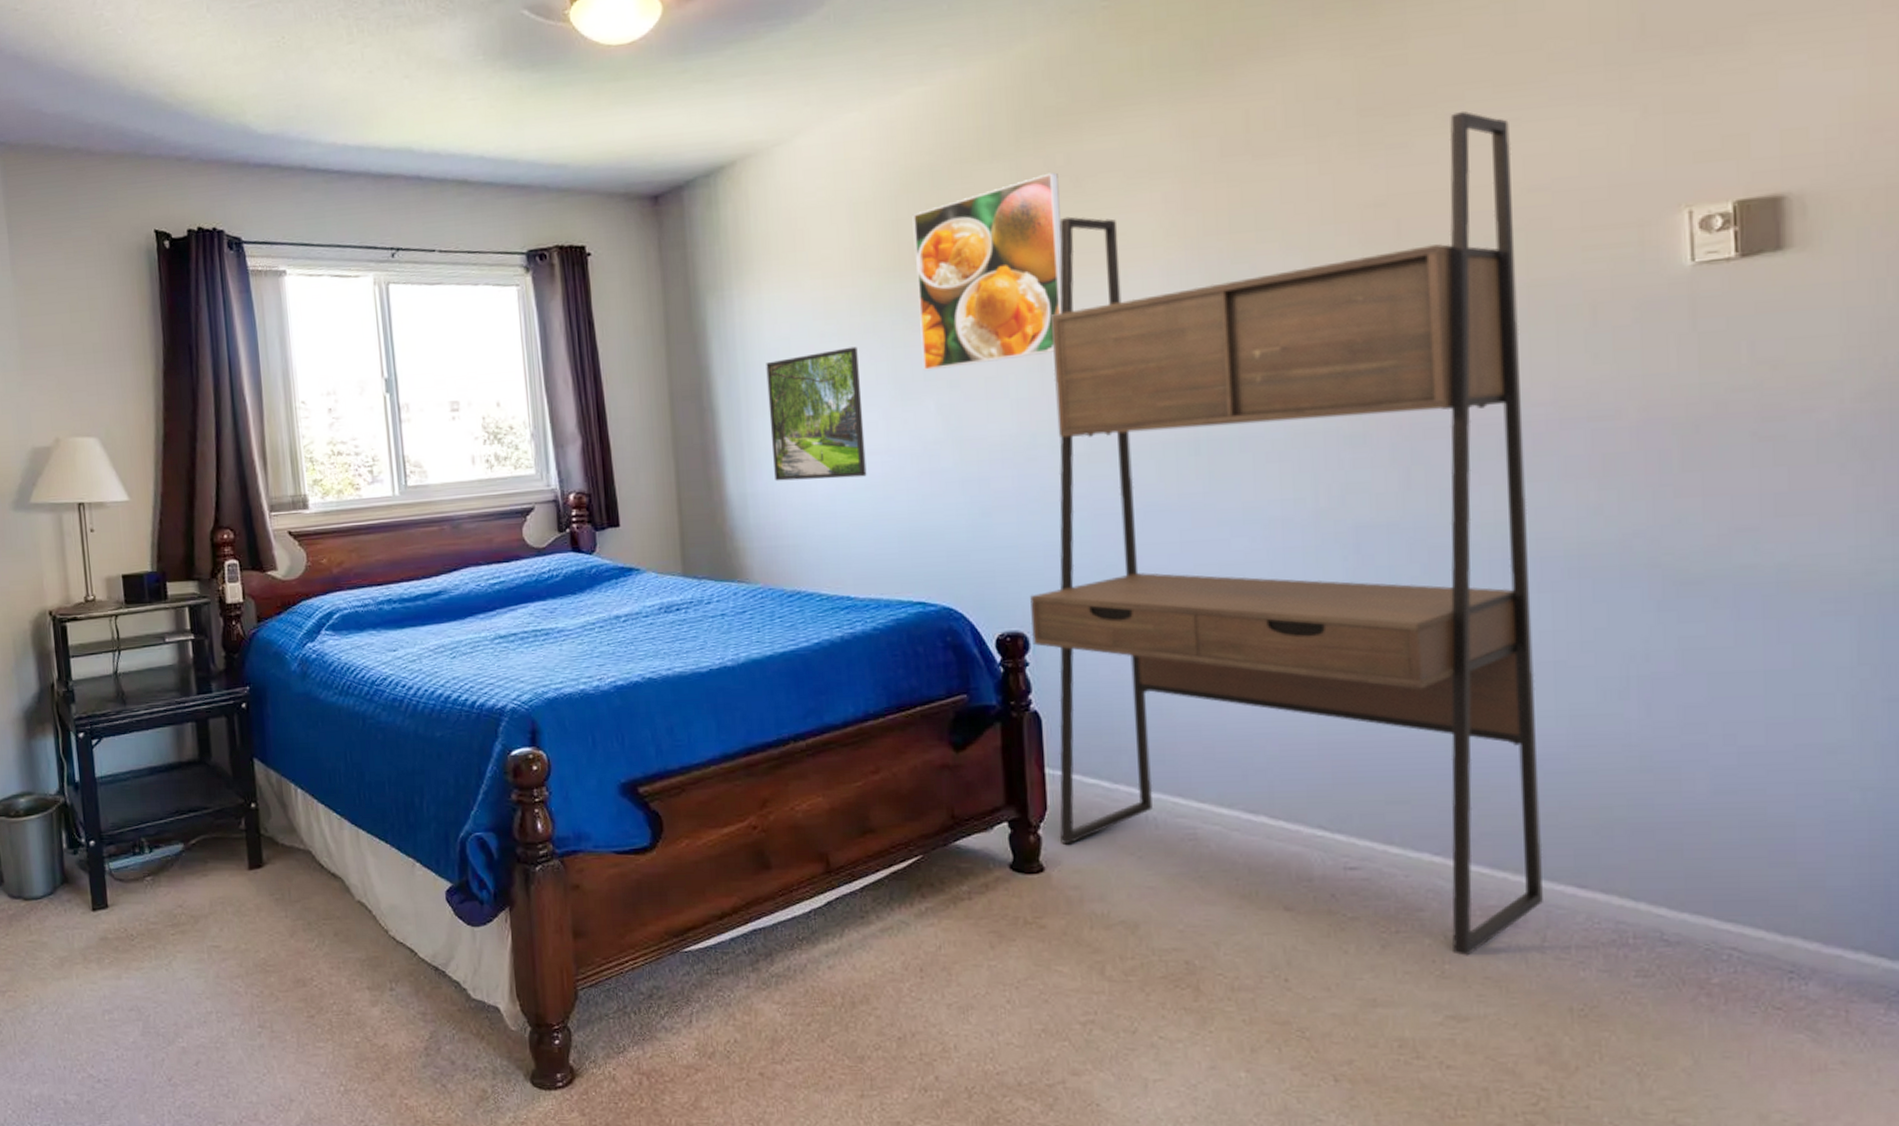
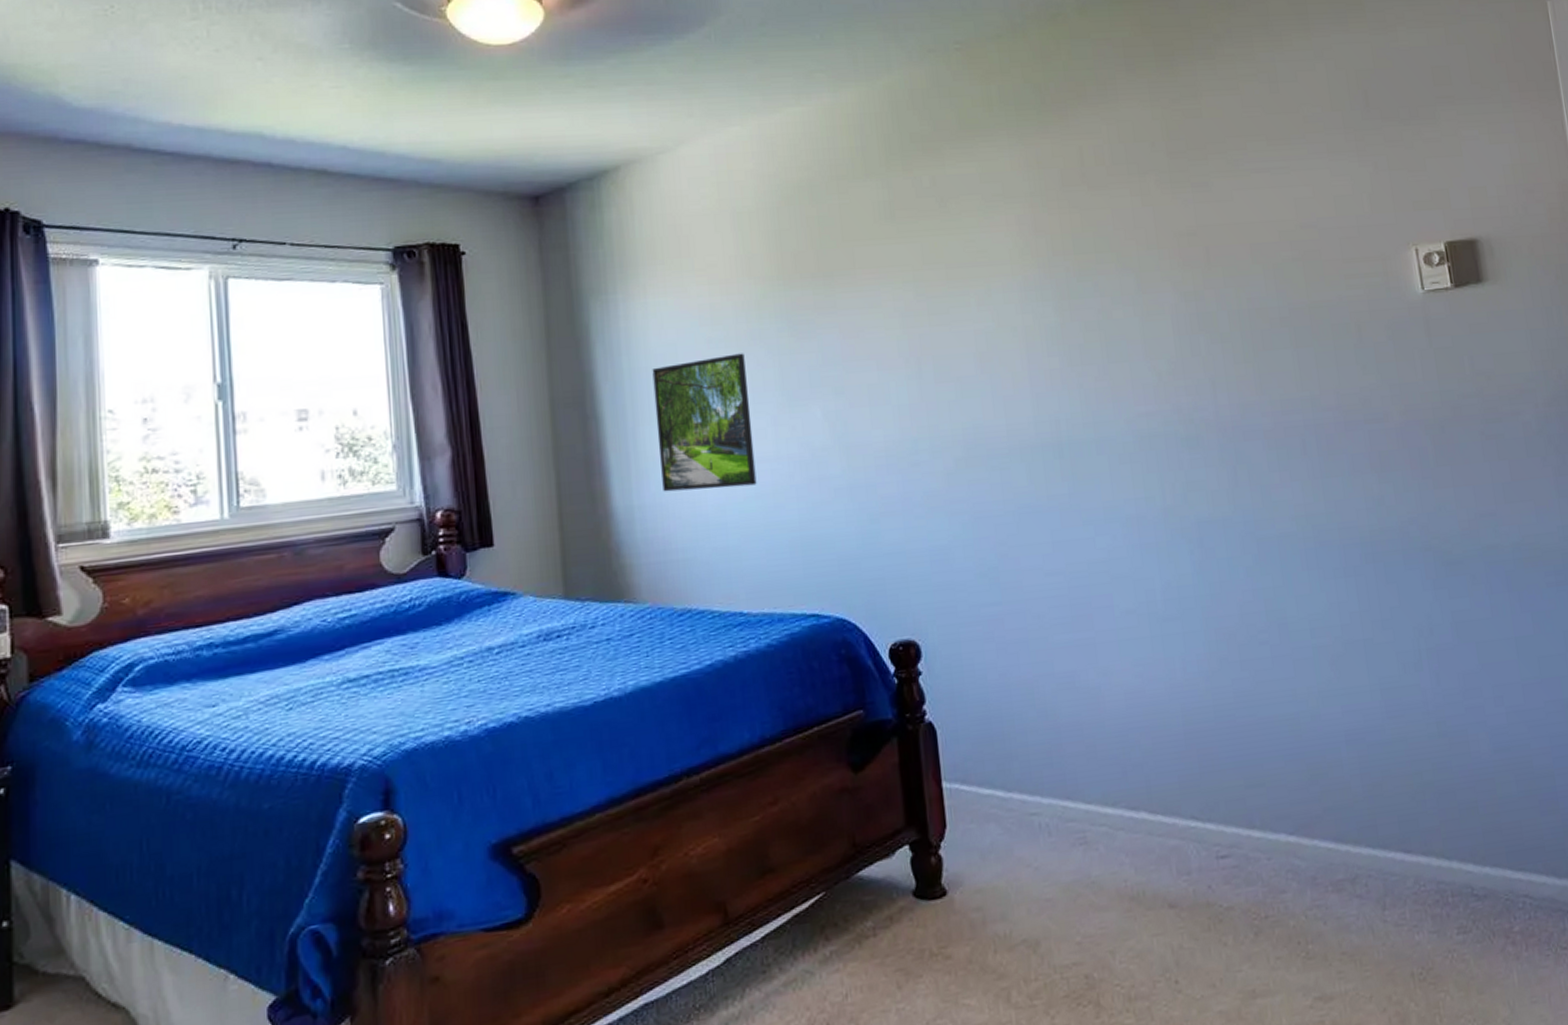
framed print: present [912,172,1062,371] -> none [794,193,935,378]
desk: present [1030,110,1543,956] -> none [919,158,1380,934]

